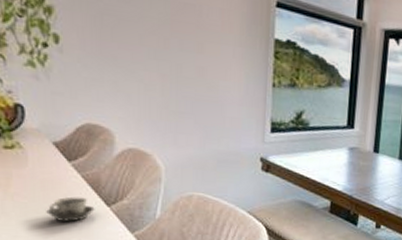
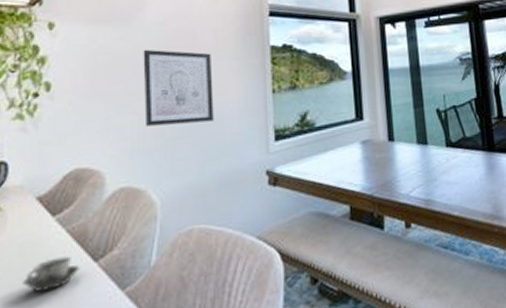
wall art: none [149,18,217,103] -> present [143,49,214,127]

